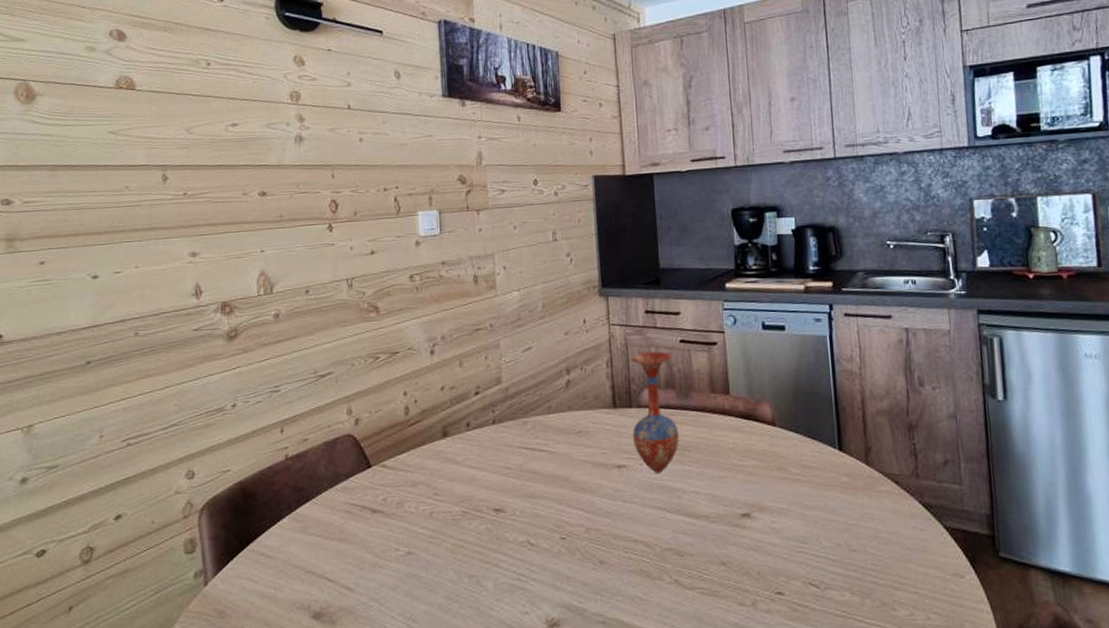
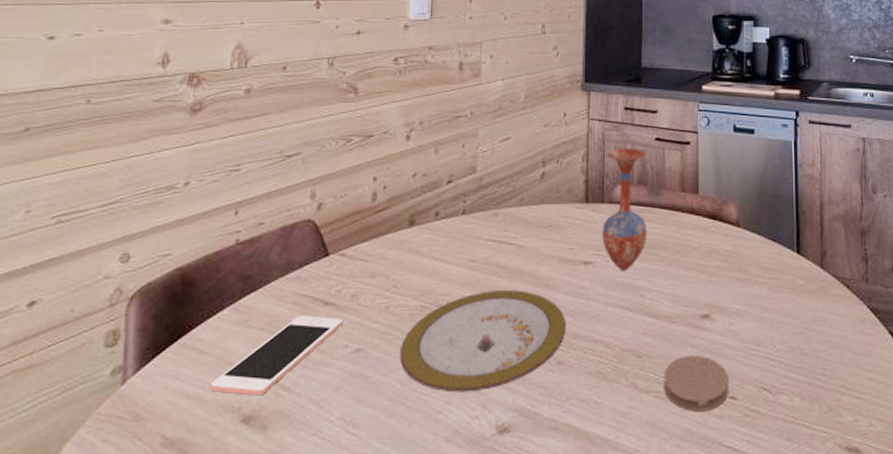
cell phone: none [281,522,393,595] -> present [210,315,344,396]
plate: none [448,494,606,591] -> present [400,289,567,393]
coaster: none [707,553,776,607] -> present [664,356,729,412]

